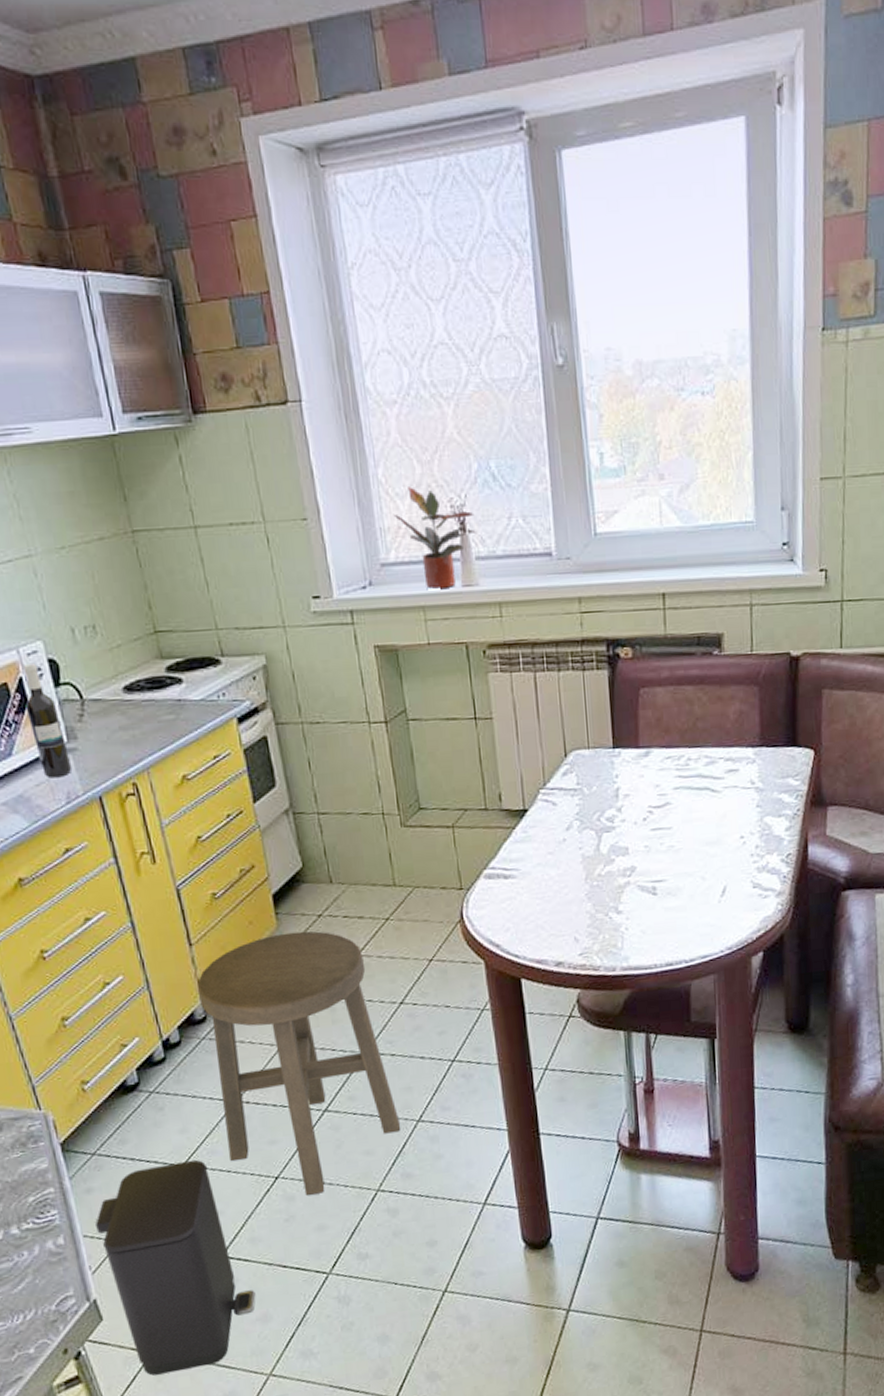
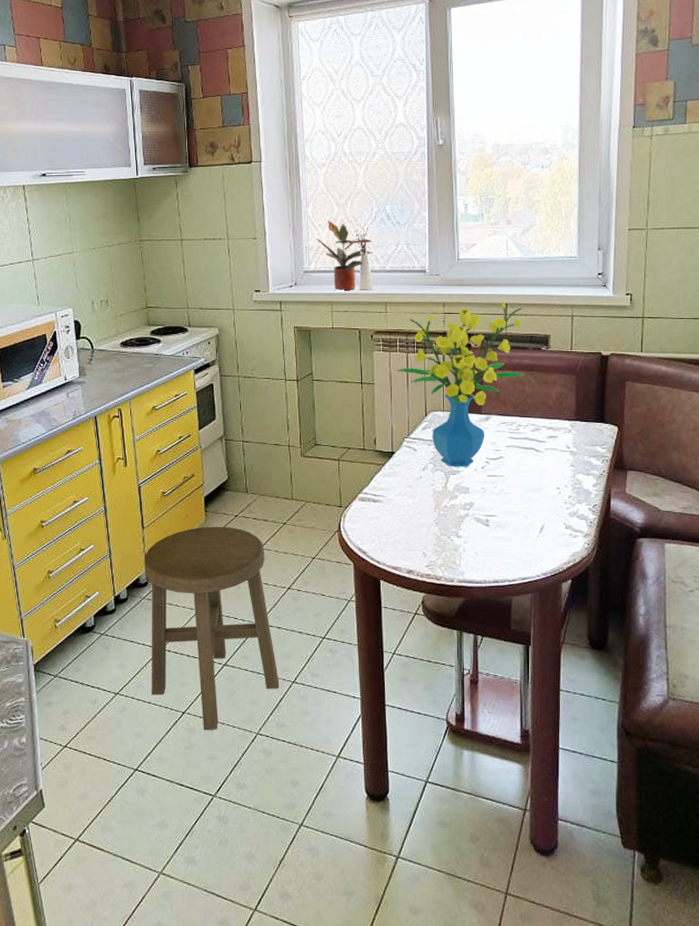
wine bottle: present [23,662,73,778] -> none [55,322,80,401]
pedal bin: present [95,1159,256,1376] -> none [50,690,158,859]
bouquet: none [523,590,692,823] -> present [397,301,524,467]

